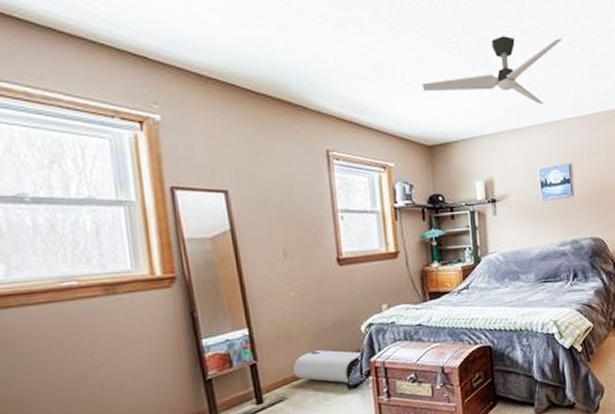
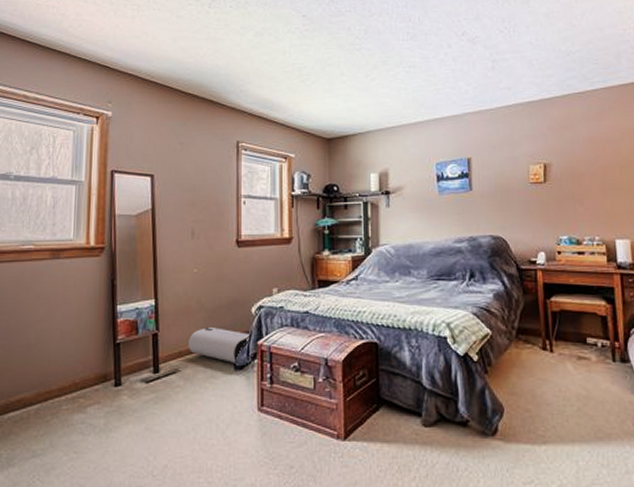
ceiling fan: present [422,36,563,105] -> none [325,37,464,100]

